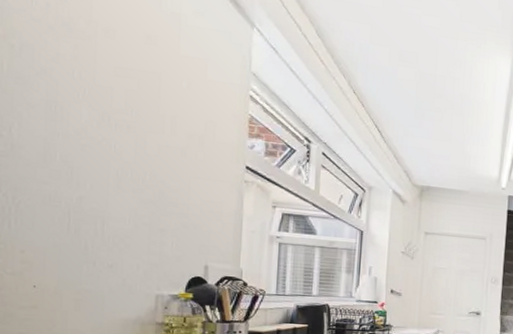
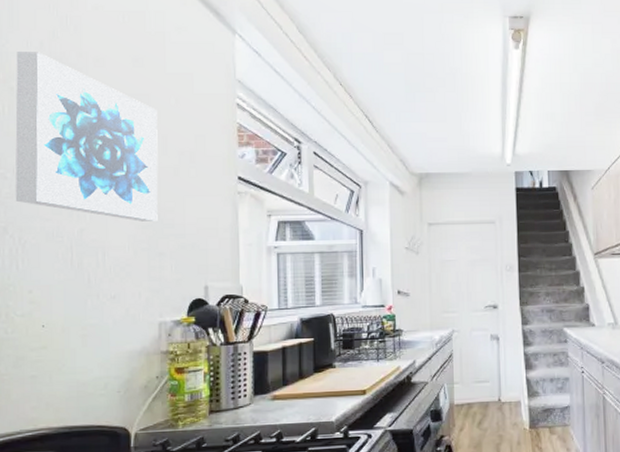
wall art: none [10,9,168,198] -> present [15,52,158,222]

